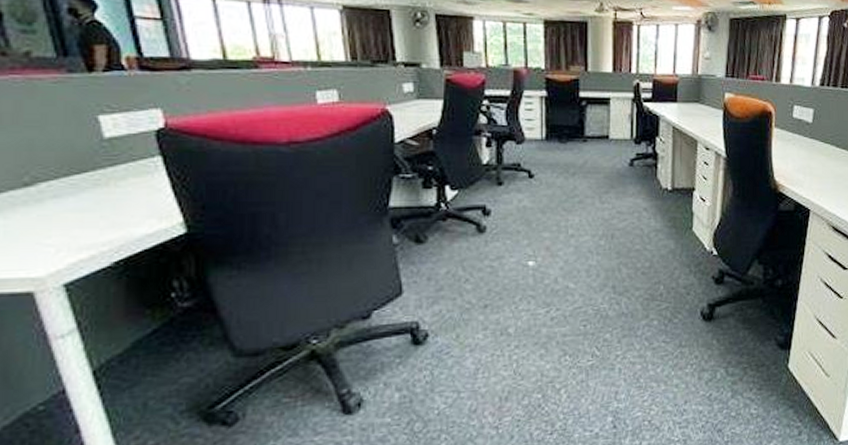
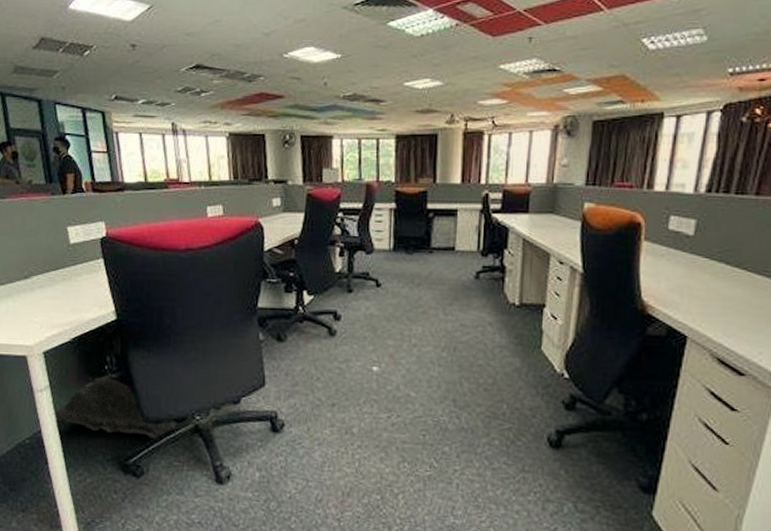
buddha head: none [85,303,288,380] -> present [53,374,179,440]

